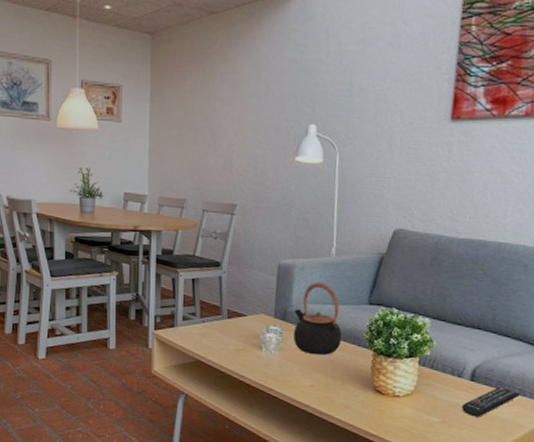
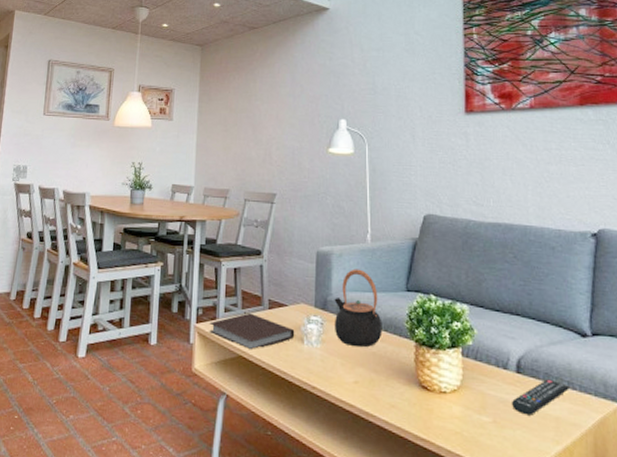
notebook: none [168,321,254,356] -> present [209,312,295,350]

